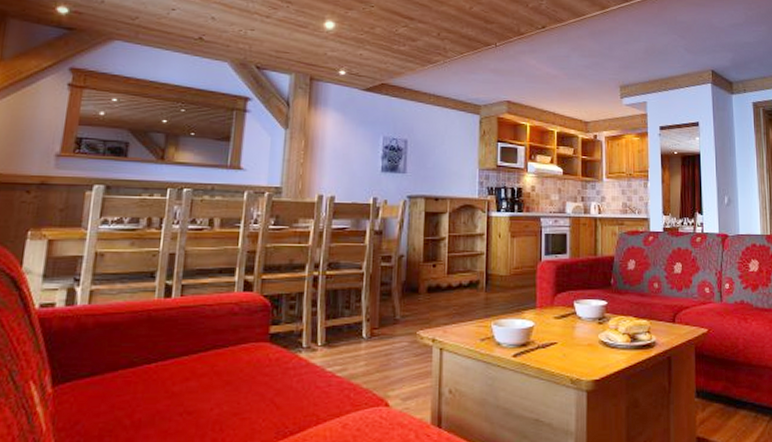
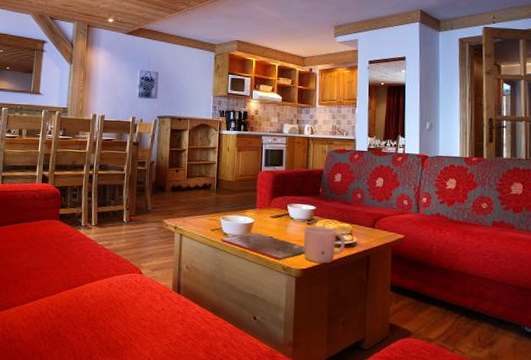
magazine: none [492,338,597,371] -> present [220,232,305,260]
mug: none [594,325,643,372] -> present [303,225,345,264]

